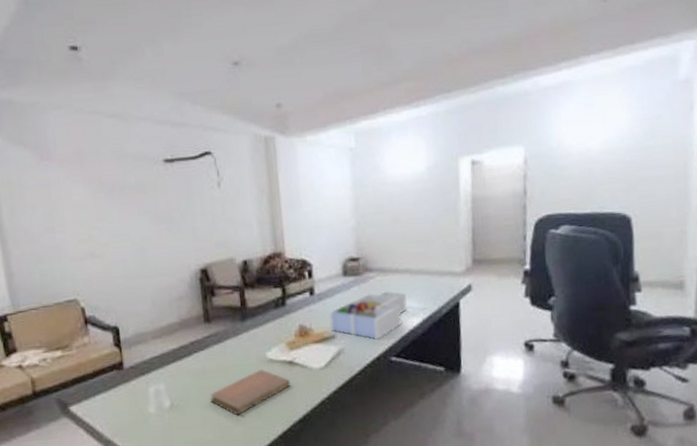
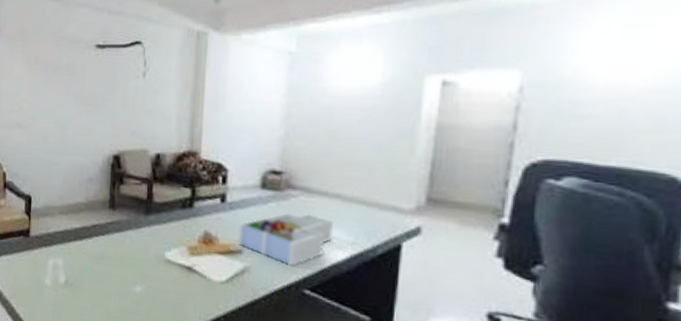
notebook: present [210,369,290,416] -> none [103,268,185,310]

